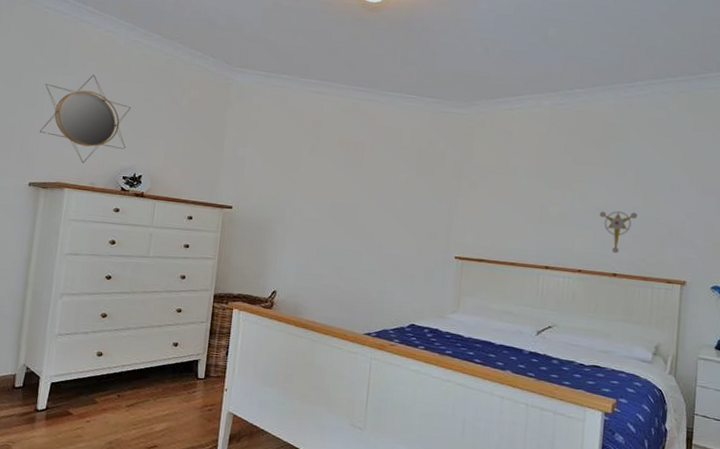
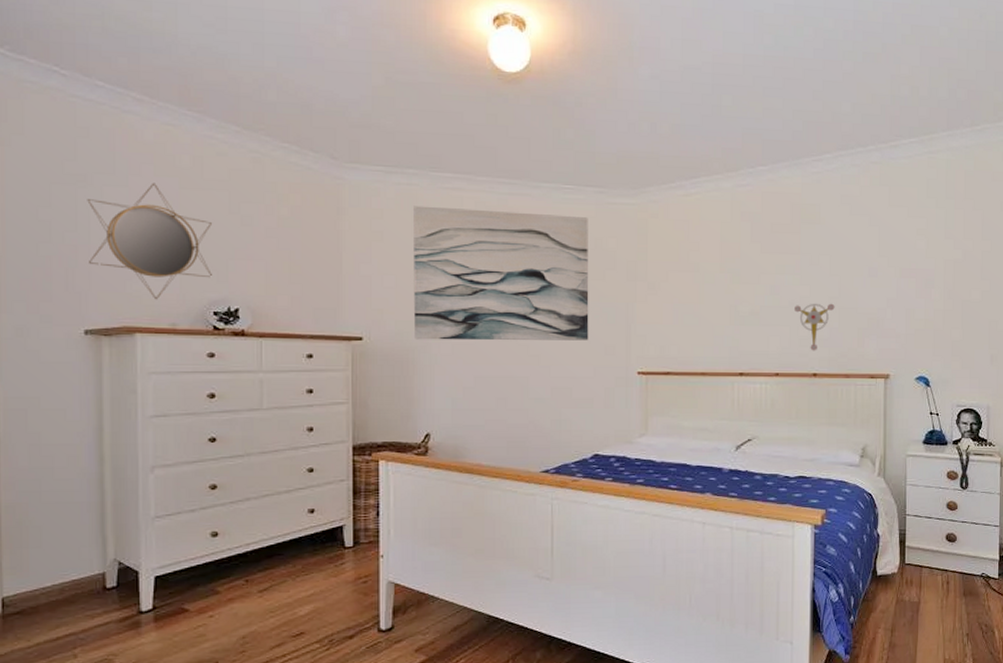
wall art: none [273,104,425,226] -> present [413,205,589,341]

